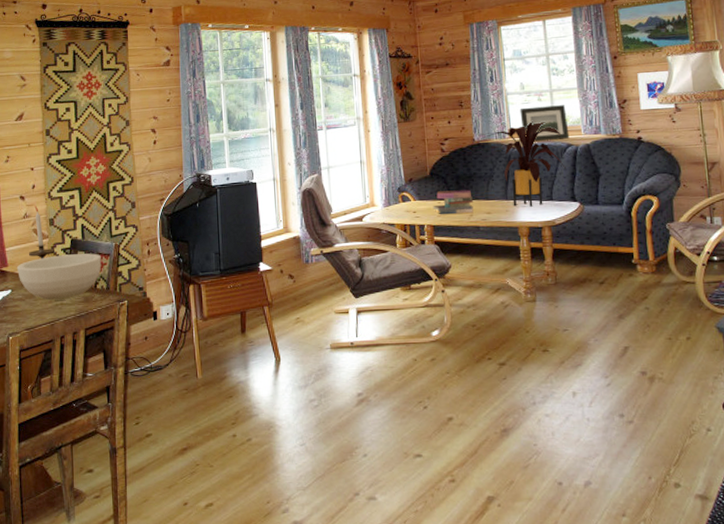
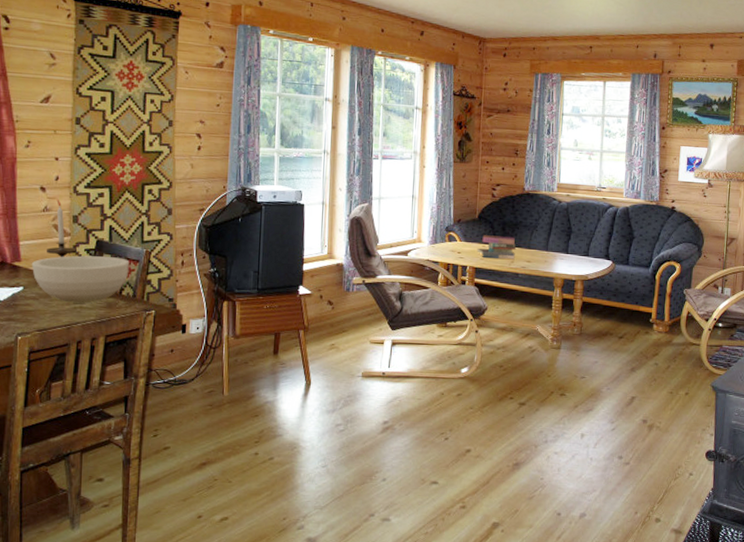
house plant: present [487,121,566,207] -> none [537,179,605,260]
picture frame: present [520,105,570,142] -> none [570,164,613,200]

